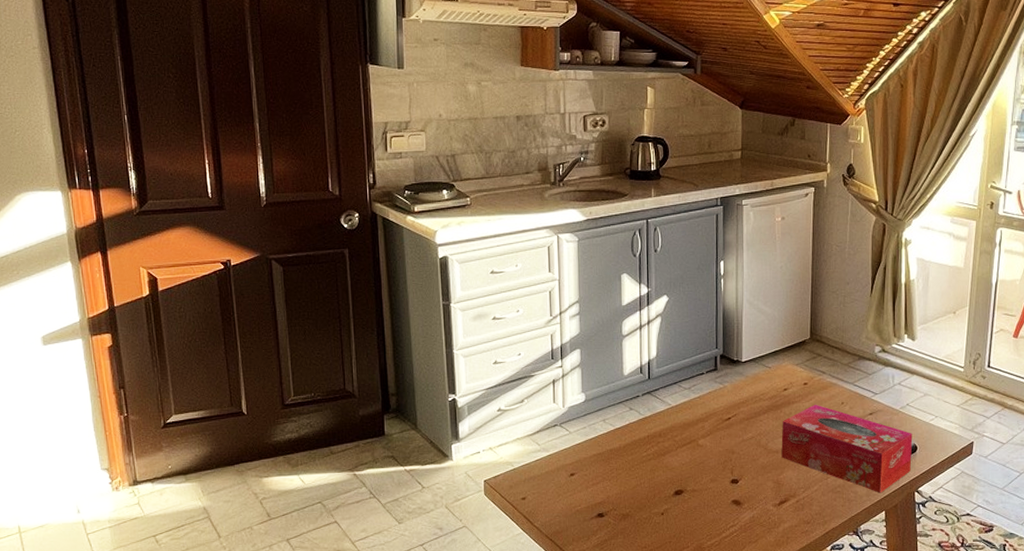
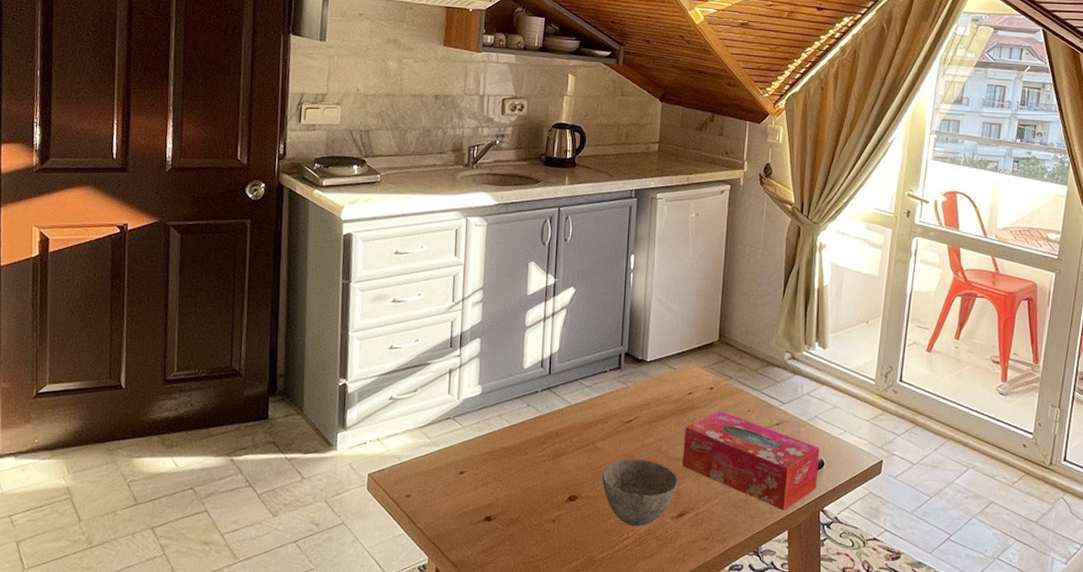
bowl: none [706,453,778,515] -> present [602,459,678,527]

